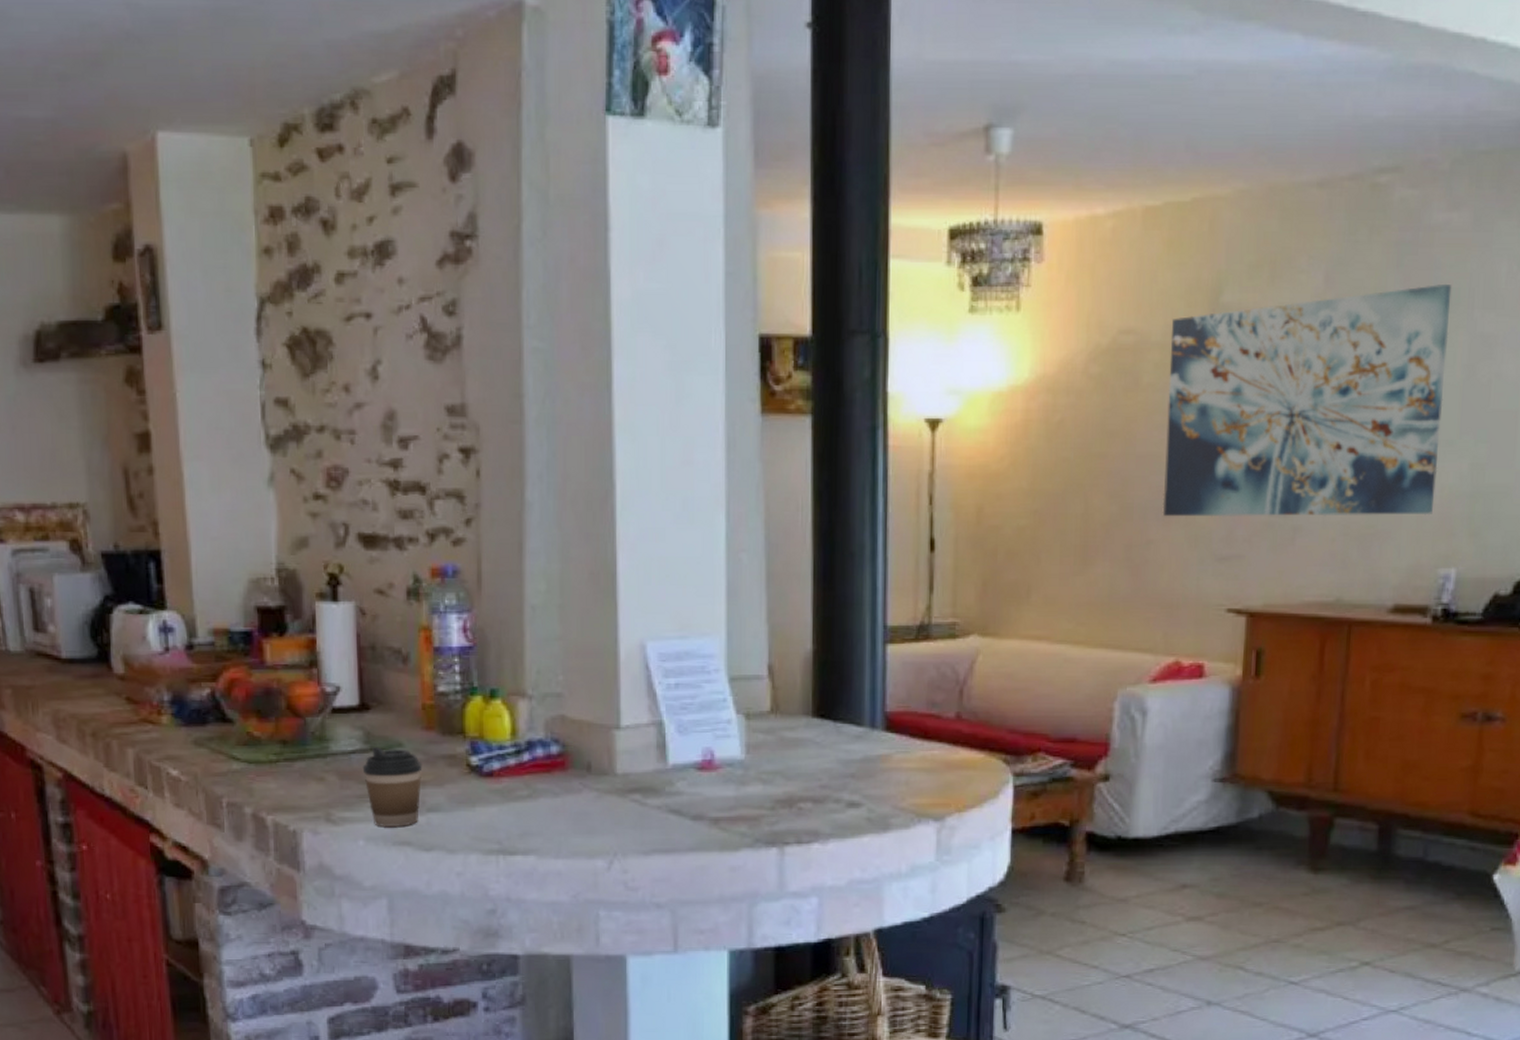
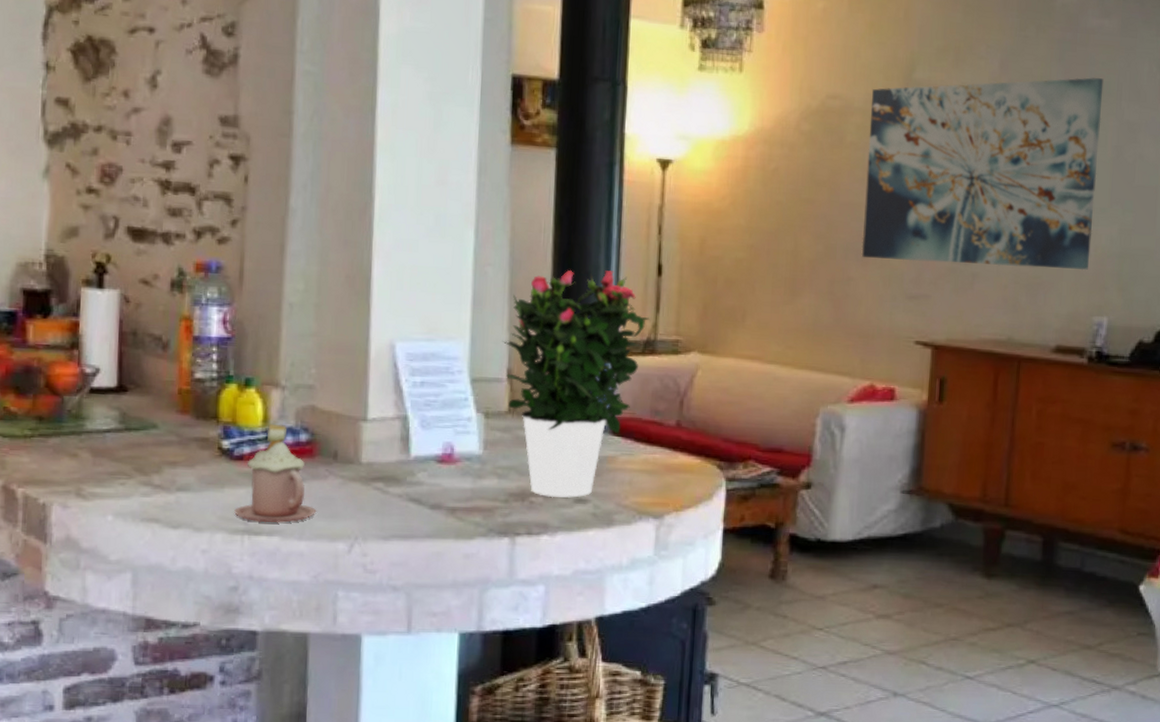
coffee cup: present [362,747,422,826] -> none [116,427,175,504]
mug: none [487,736,573,842] -> present [234,424,317,523]
potted flower: none [761,549,923,803] -> present [502,269,650,498]

